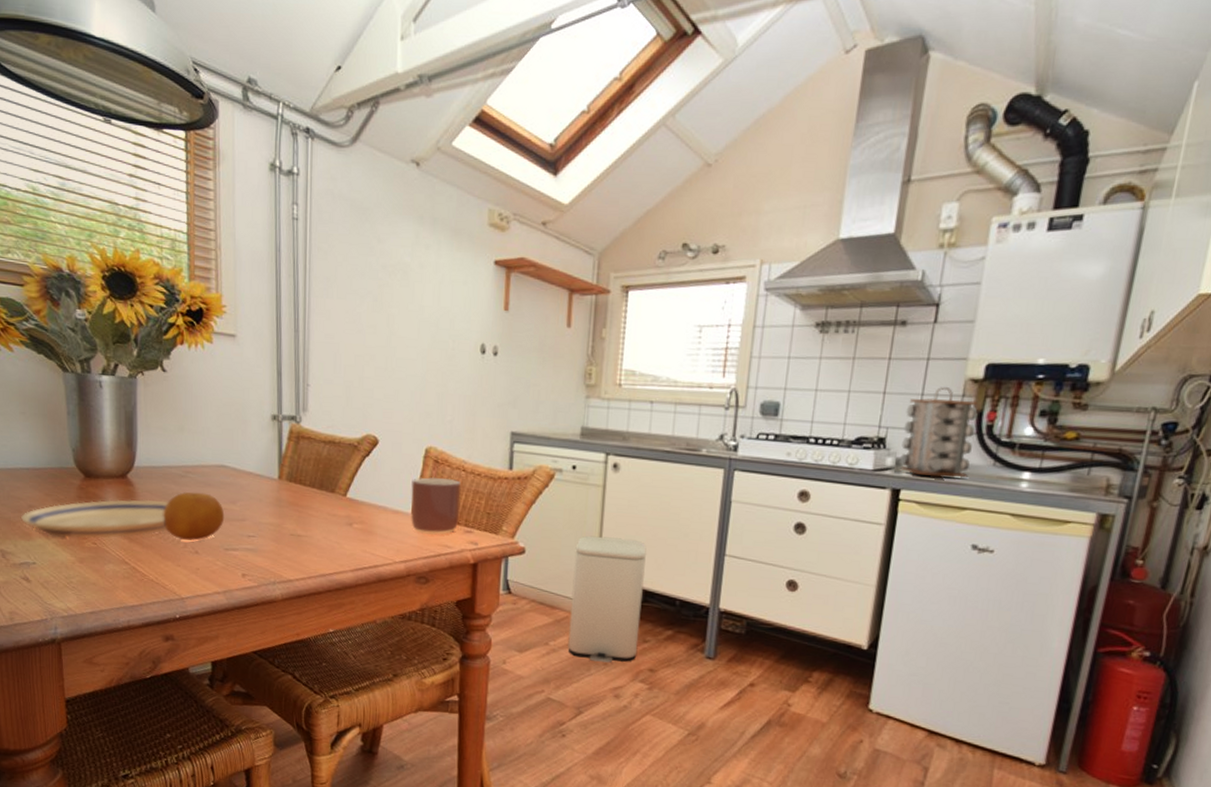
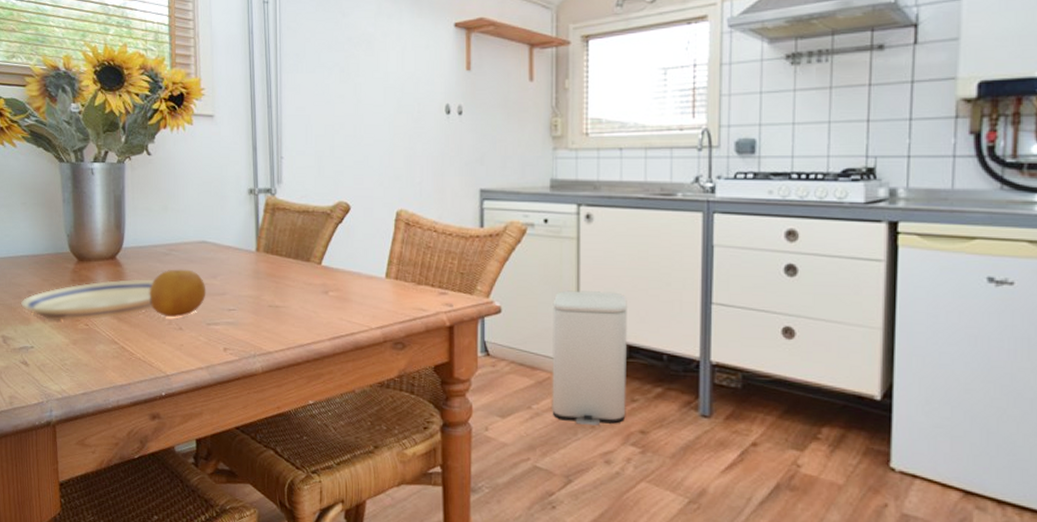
mug: present [410,477,461,536] -> none [384,239,433,299]
spice rack: present [900,386,978,479] -> none [894,108,975,208]

